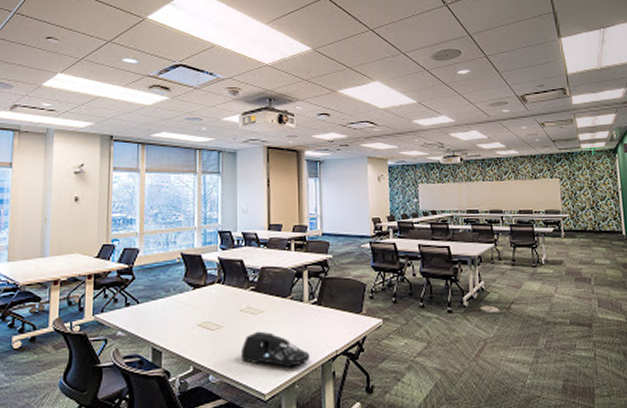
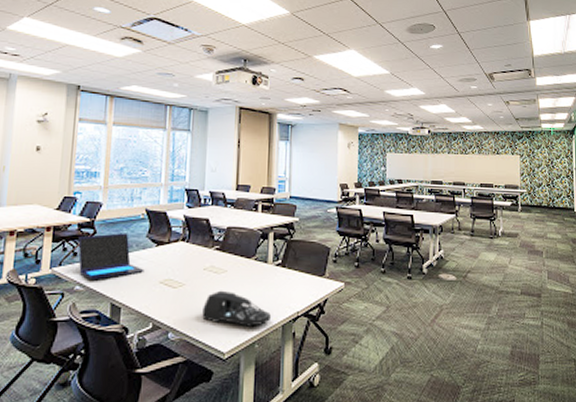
laptop: none [118,277,183,326] -> present [78,233,144,280]

